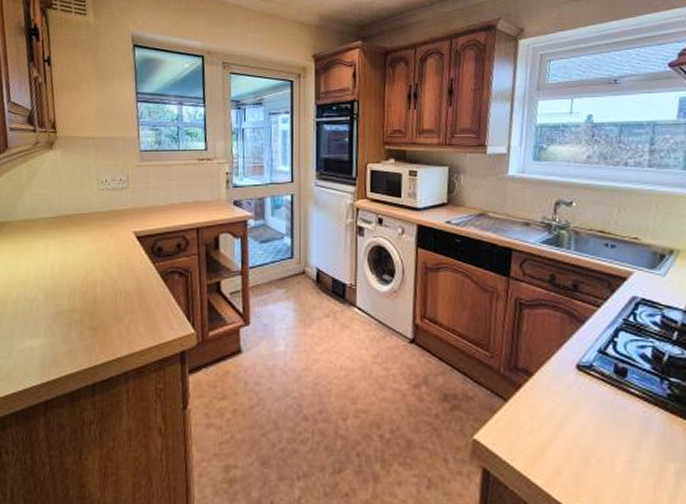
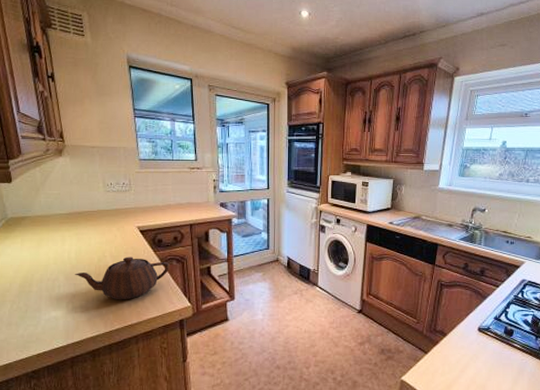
teapot: none [57,269,171,326] -> present [75,257,170,300]

